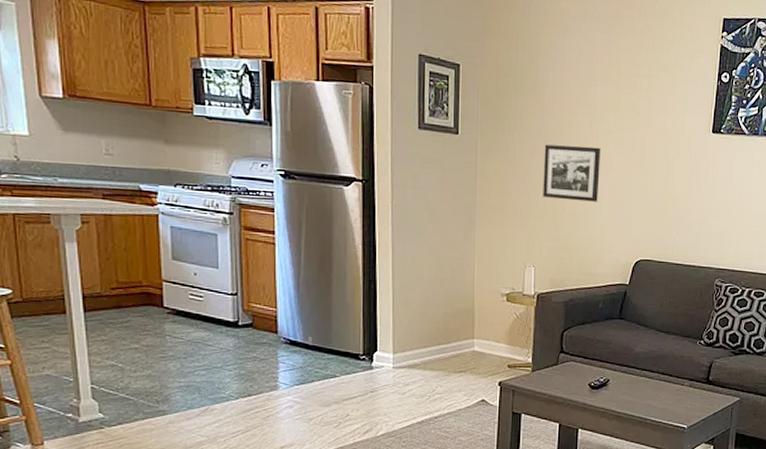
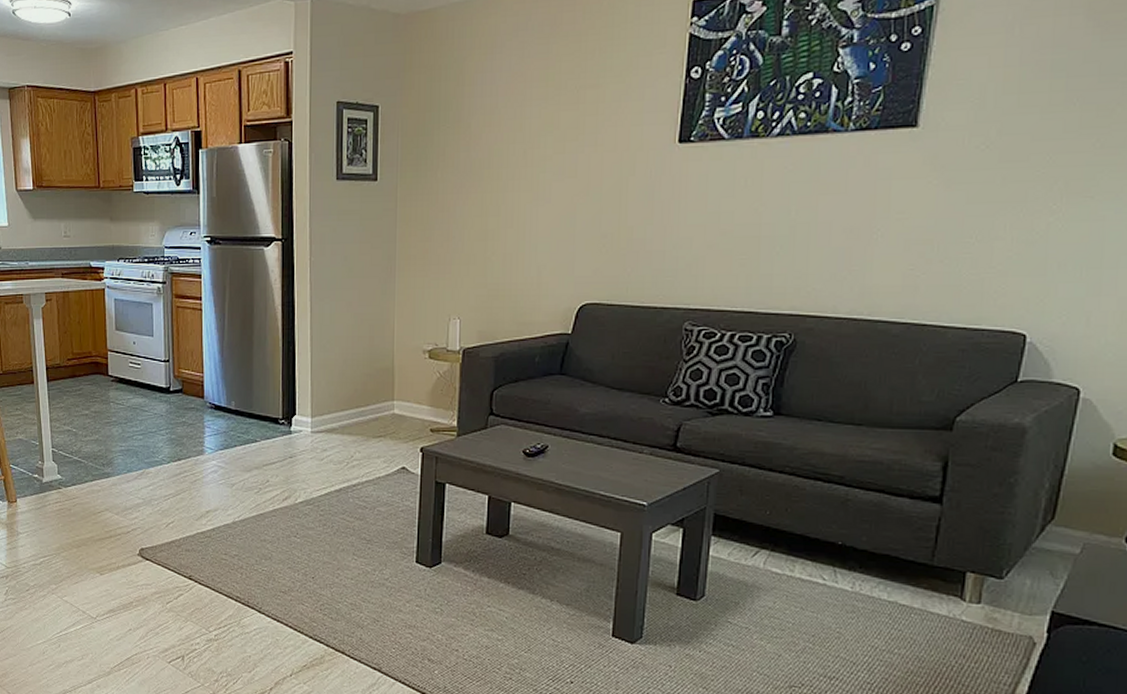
picture frame: present [543,144,601,202] -> none [469,177,536,241]

